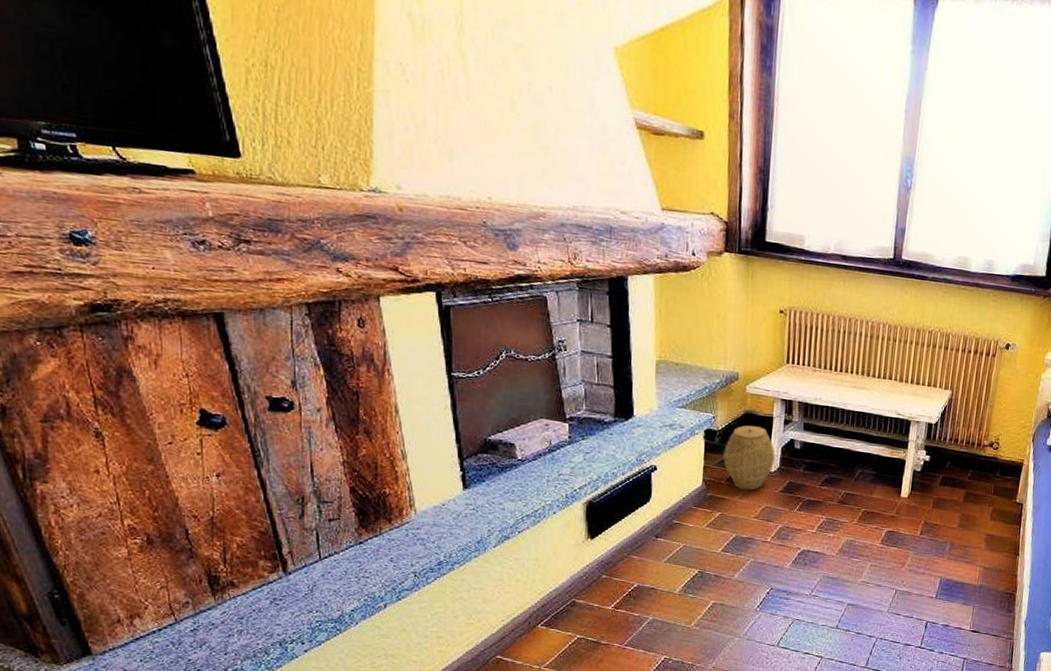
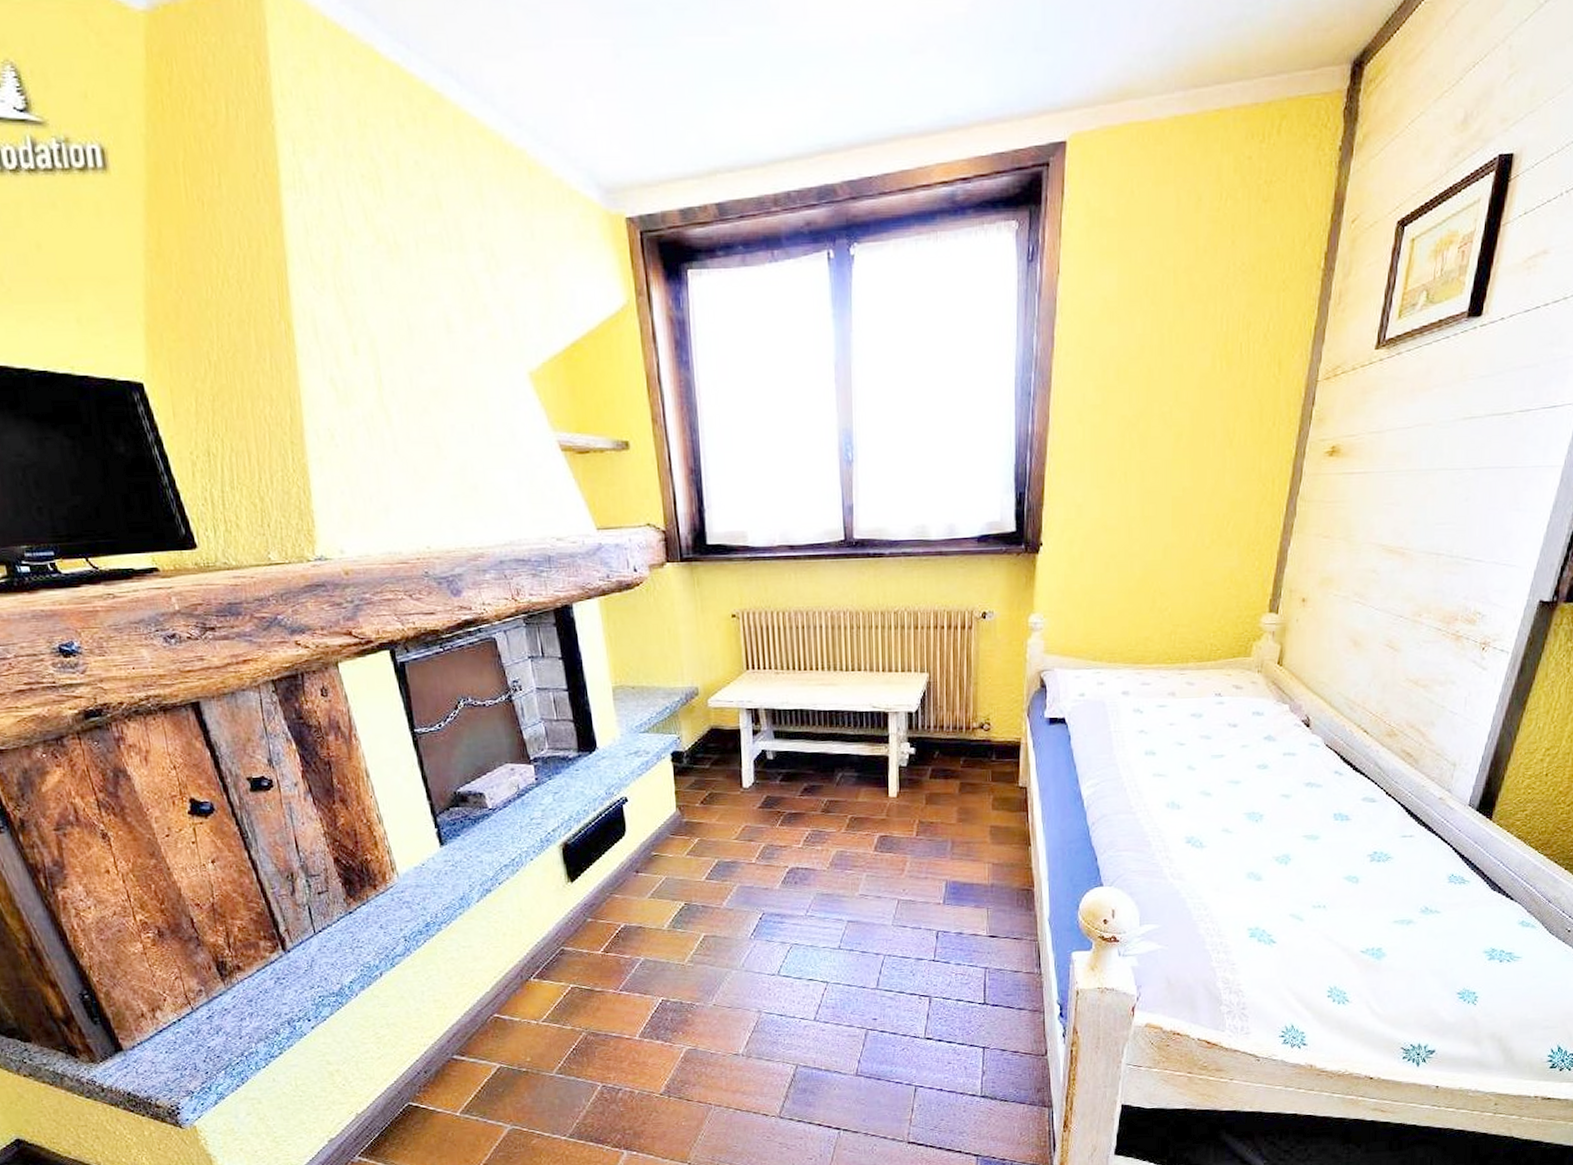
woven basket: present [723,425,775,490] -> none [694,740,748,811]

